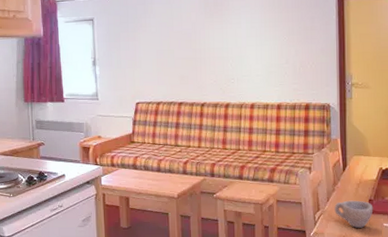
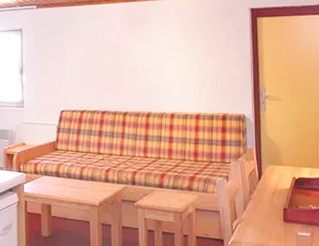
cup: present [334,200,374,228] -> none [251,209,288,237]

